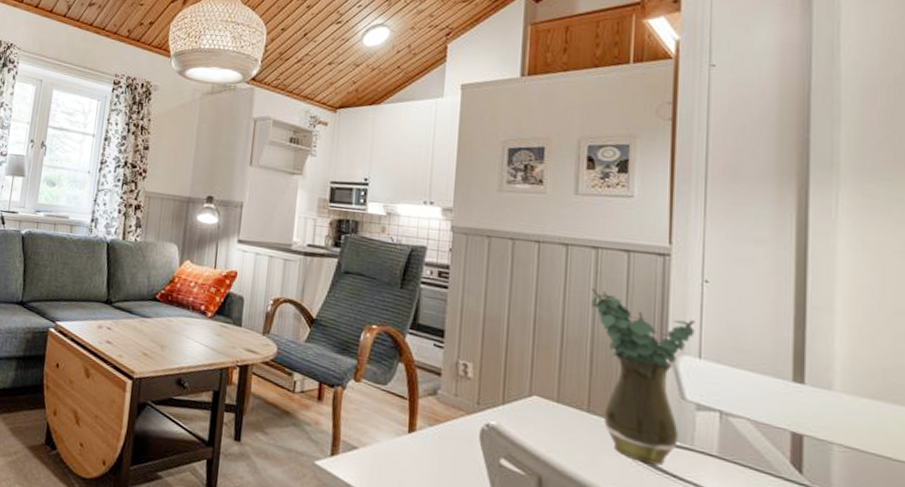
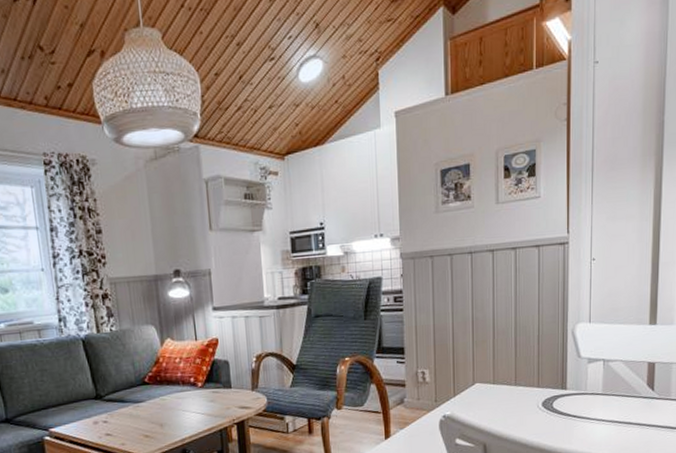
vase: present [591,288,695,465] -> none [513,284,586,413]

